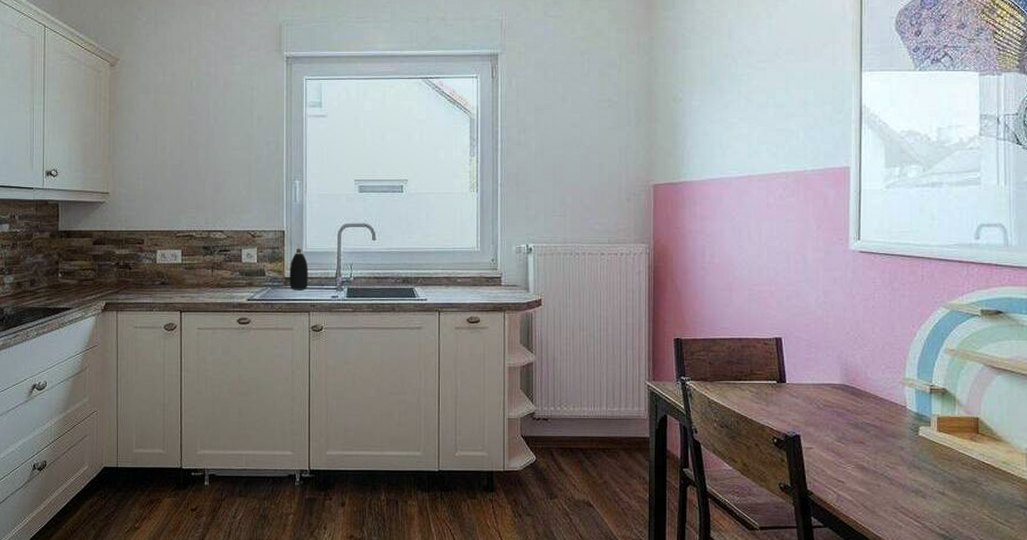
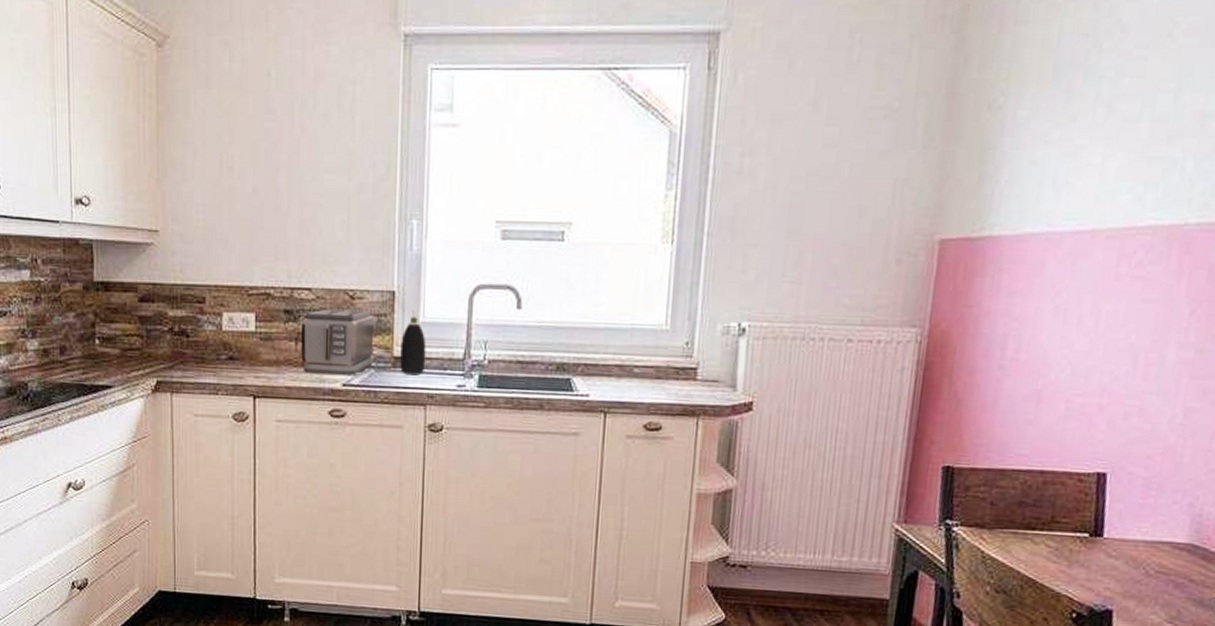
toaster: none [216,245,270,292] -> present [301,308,375,375]

